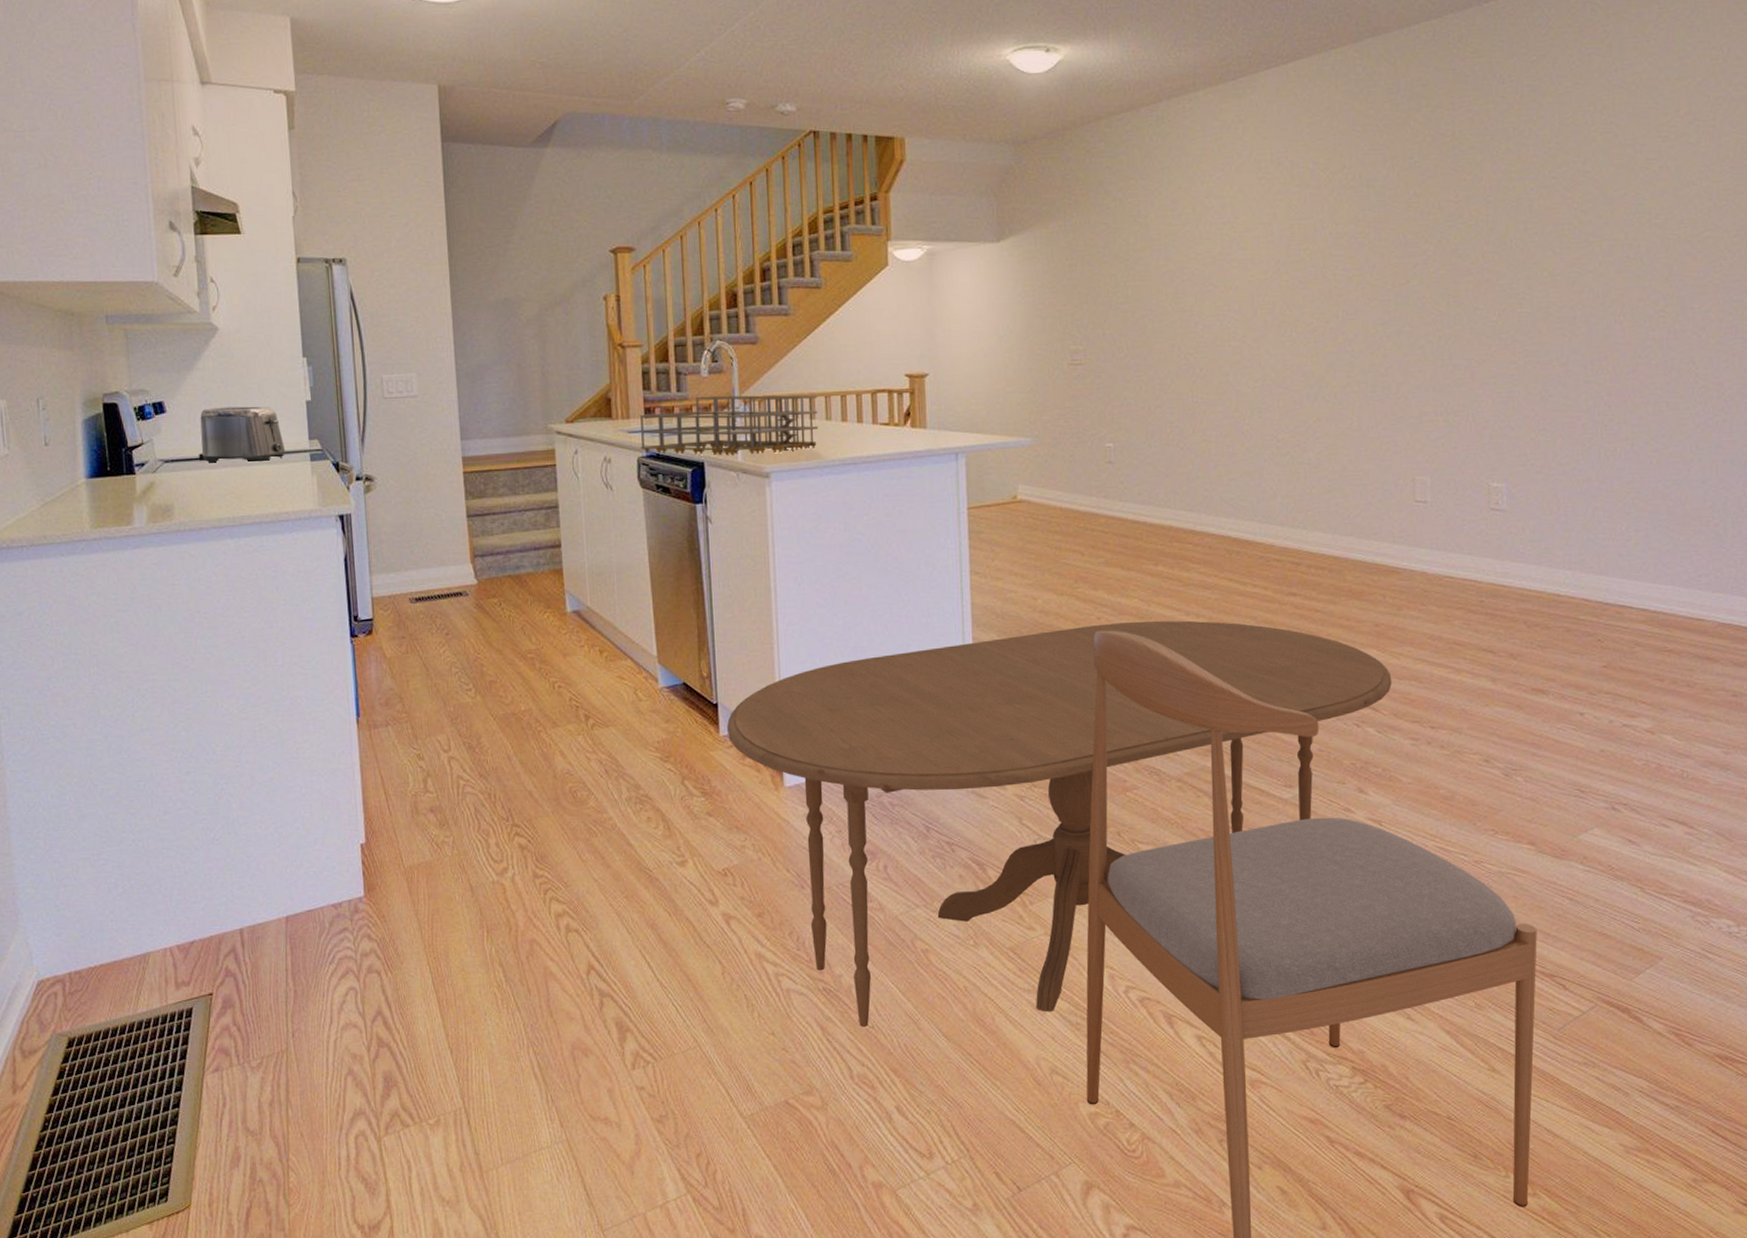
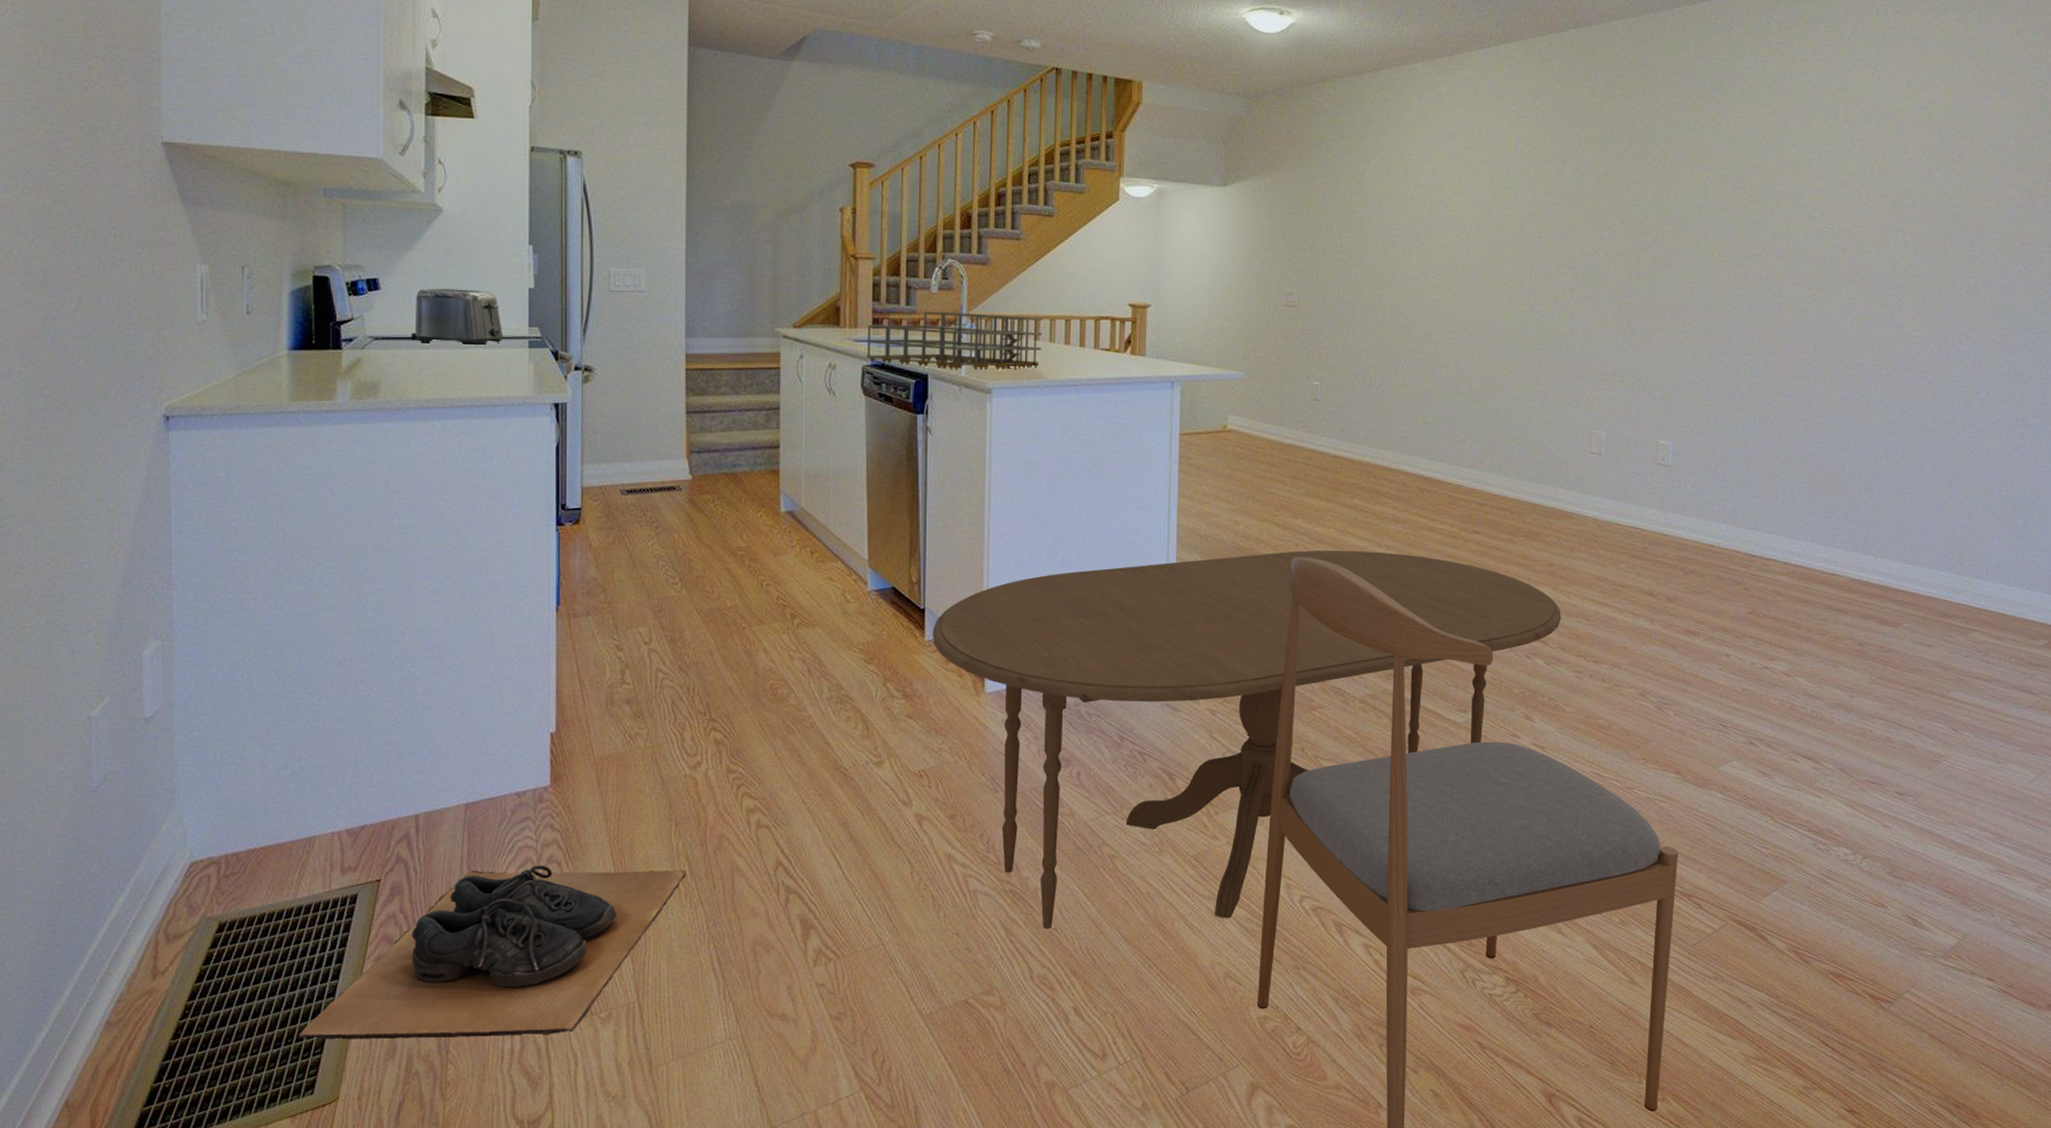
shoe: none [149,975,502,1149] -> present [298,865,686,1039]

